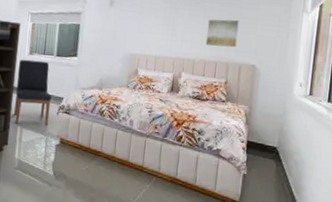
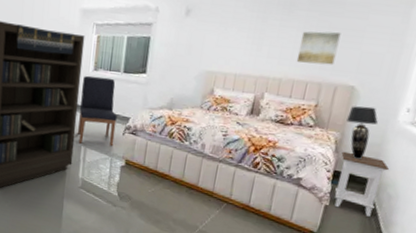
nightstand: none [250,123,293,183] -> present [334,151,390,217]
table lamp: none [252,82,278,129] -> present [346,106,378,159]

